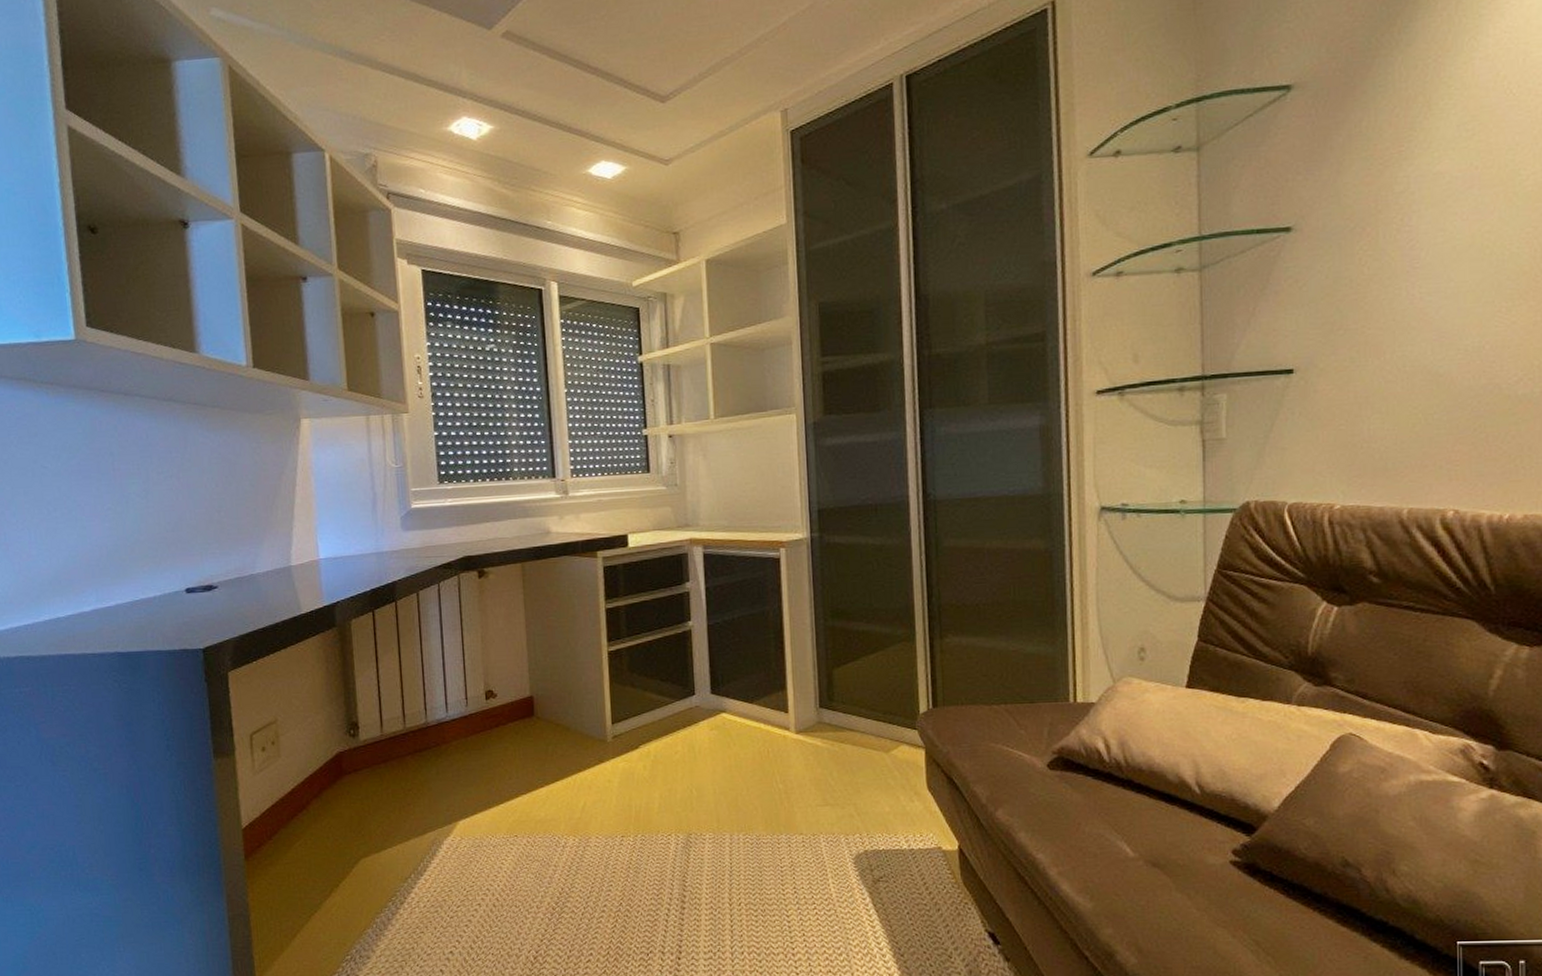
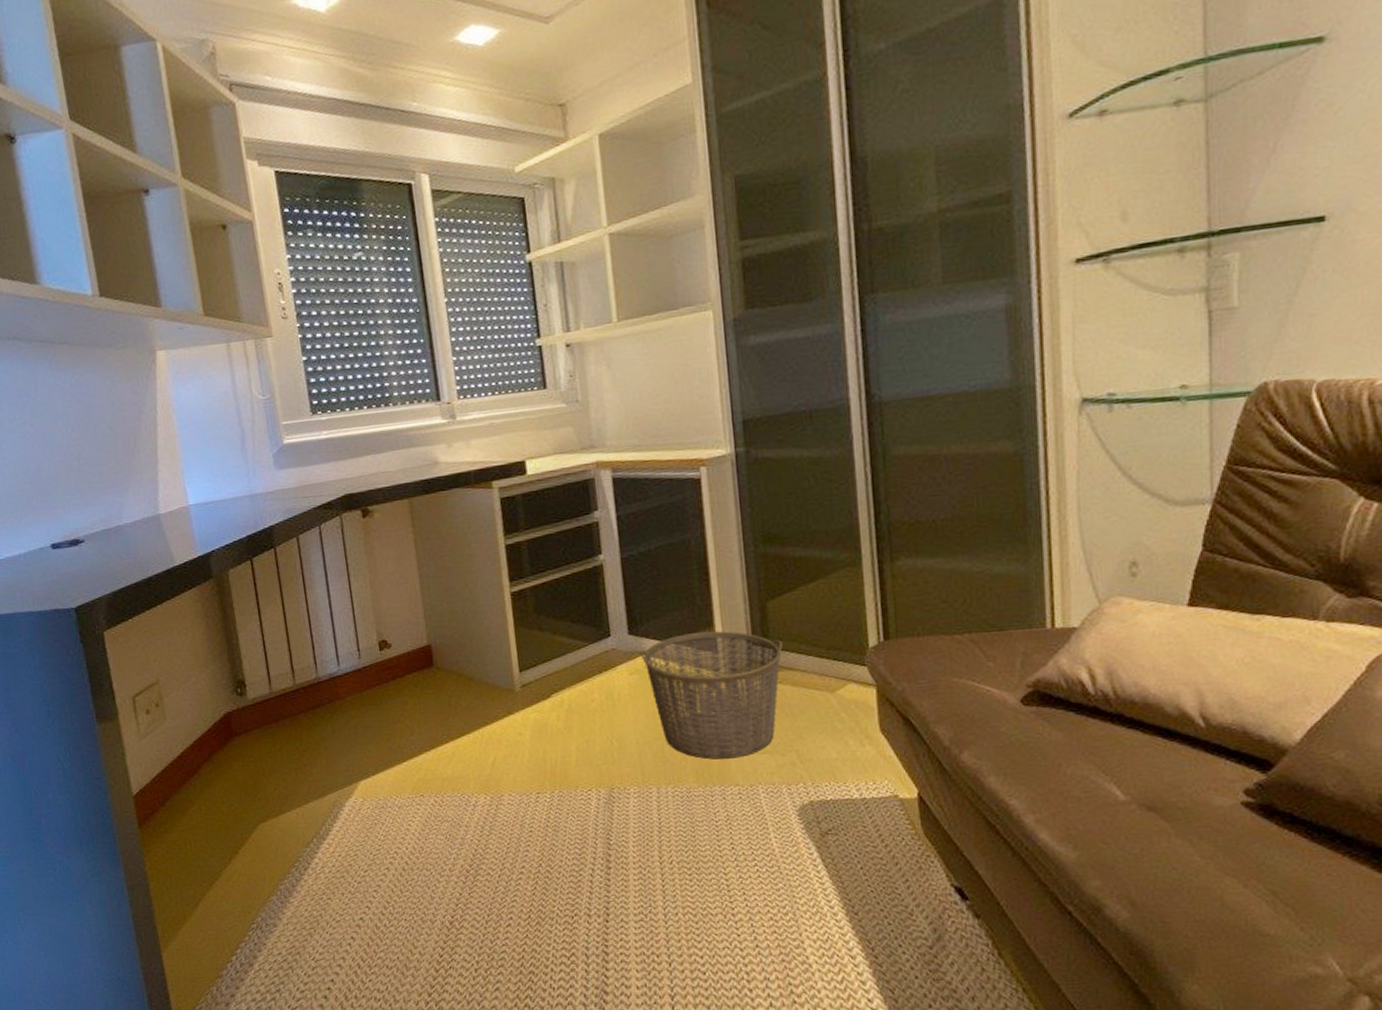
basket: none [720,694,846,810] -> present [640,631,783,760]

